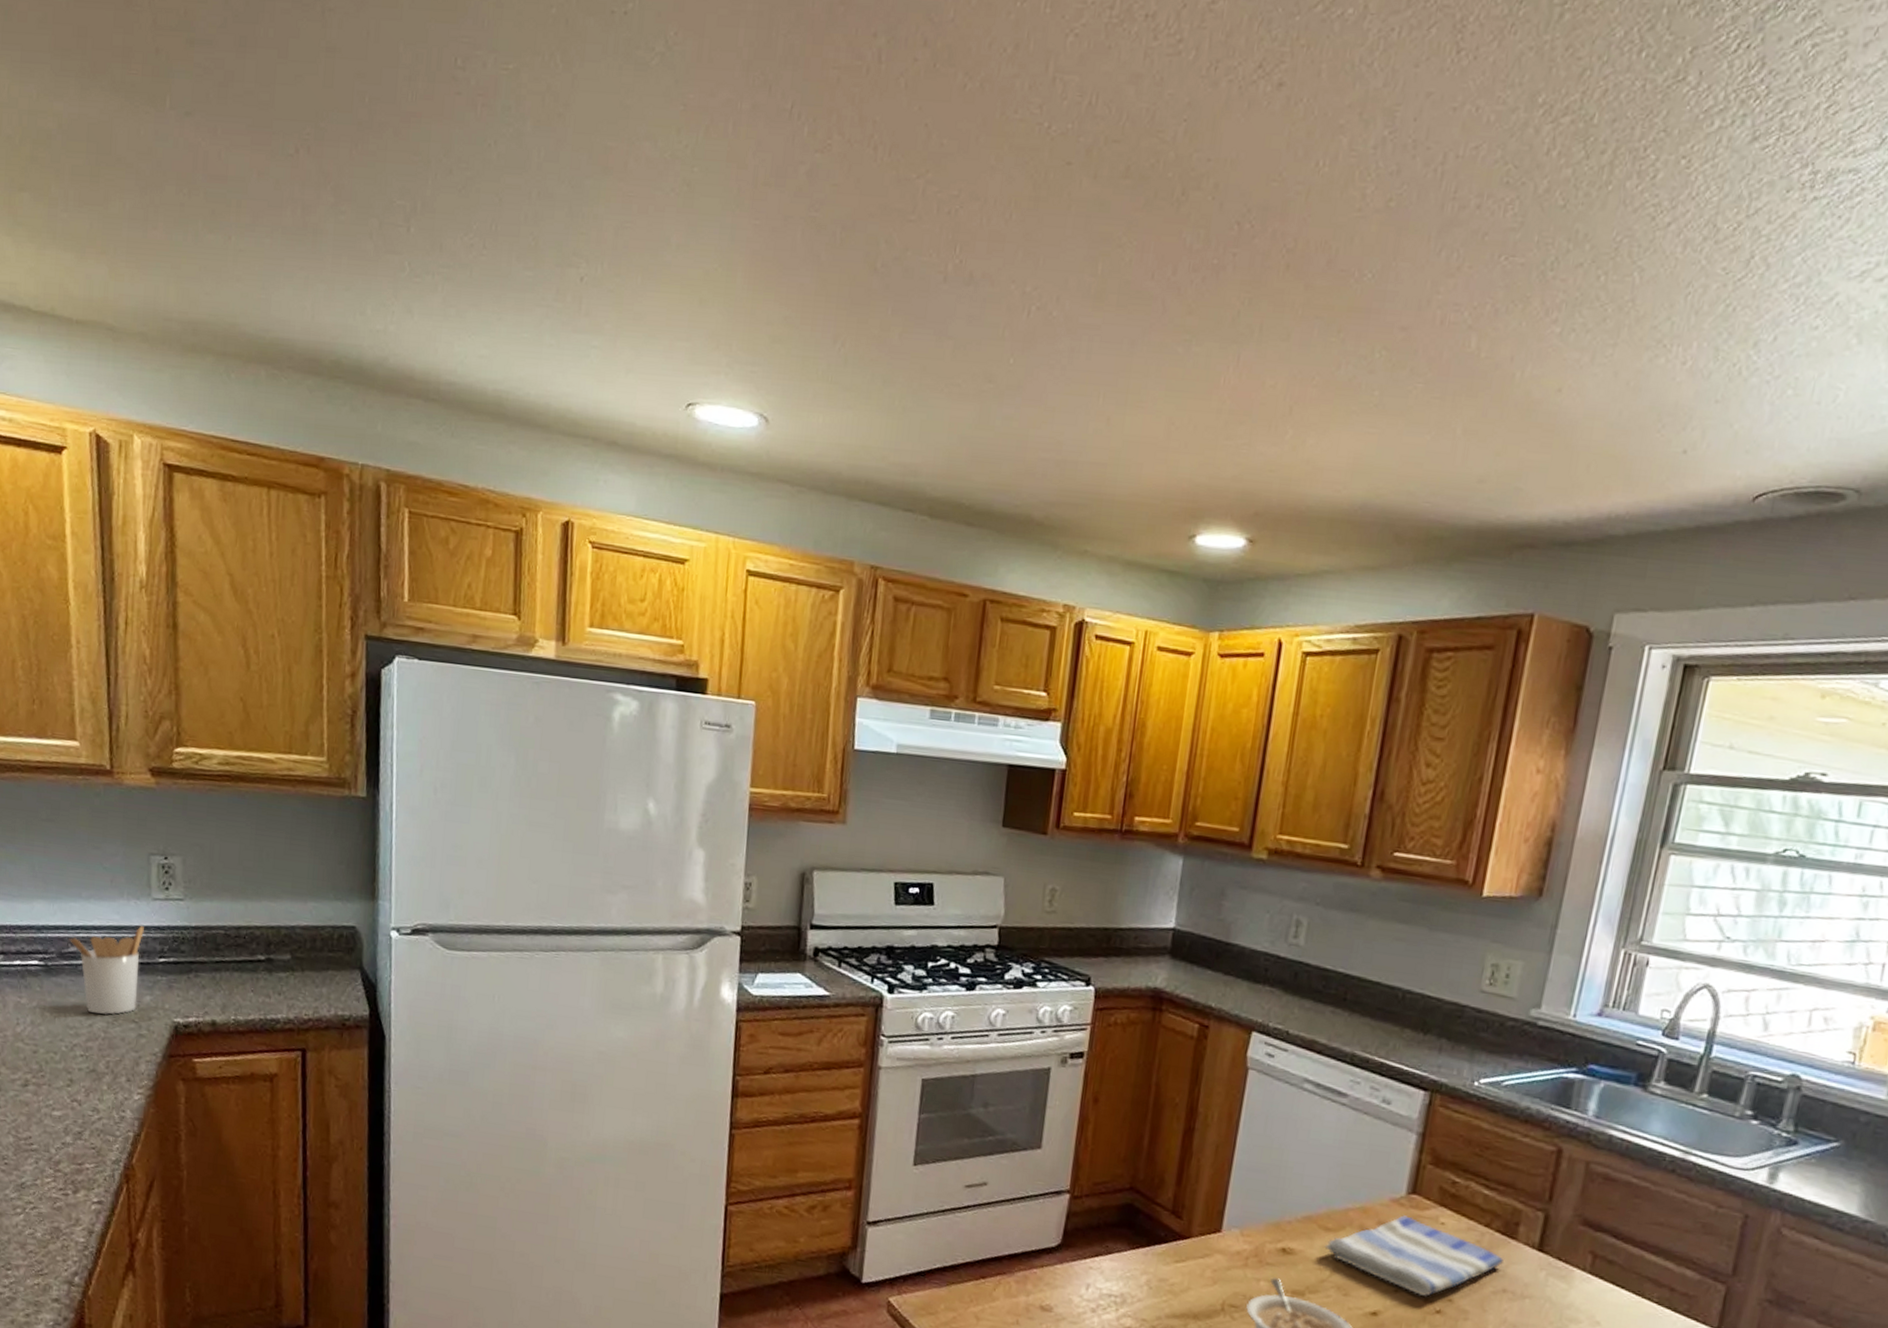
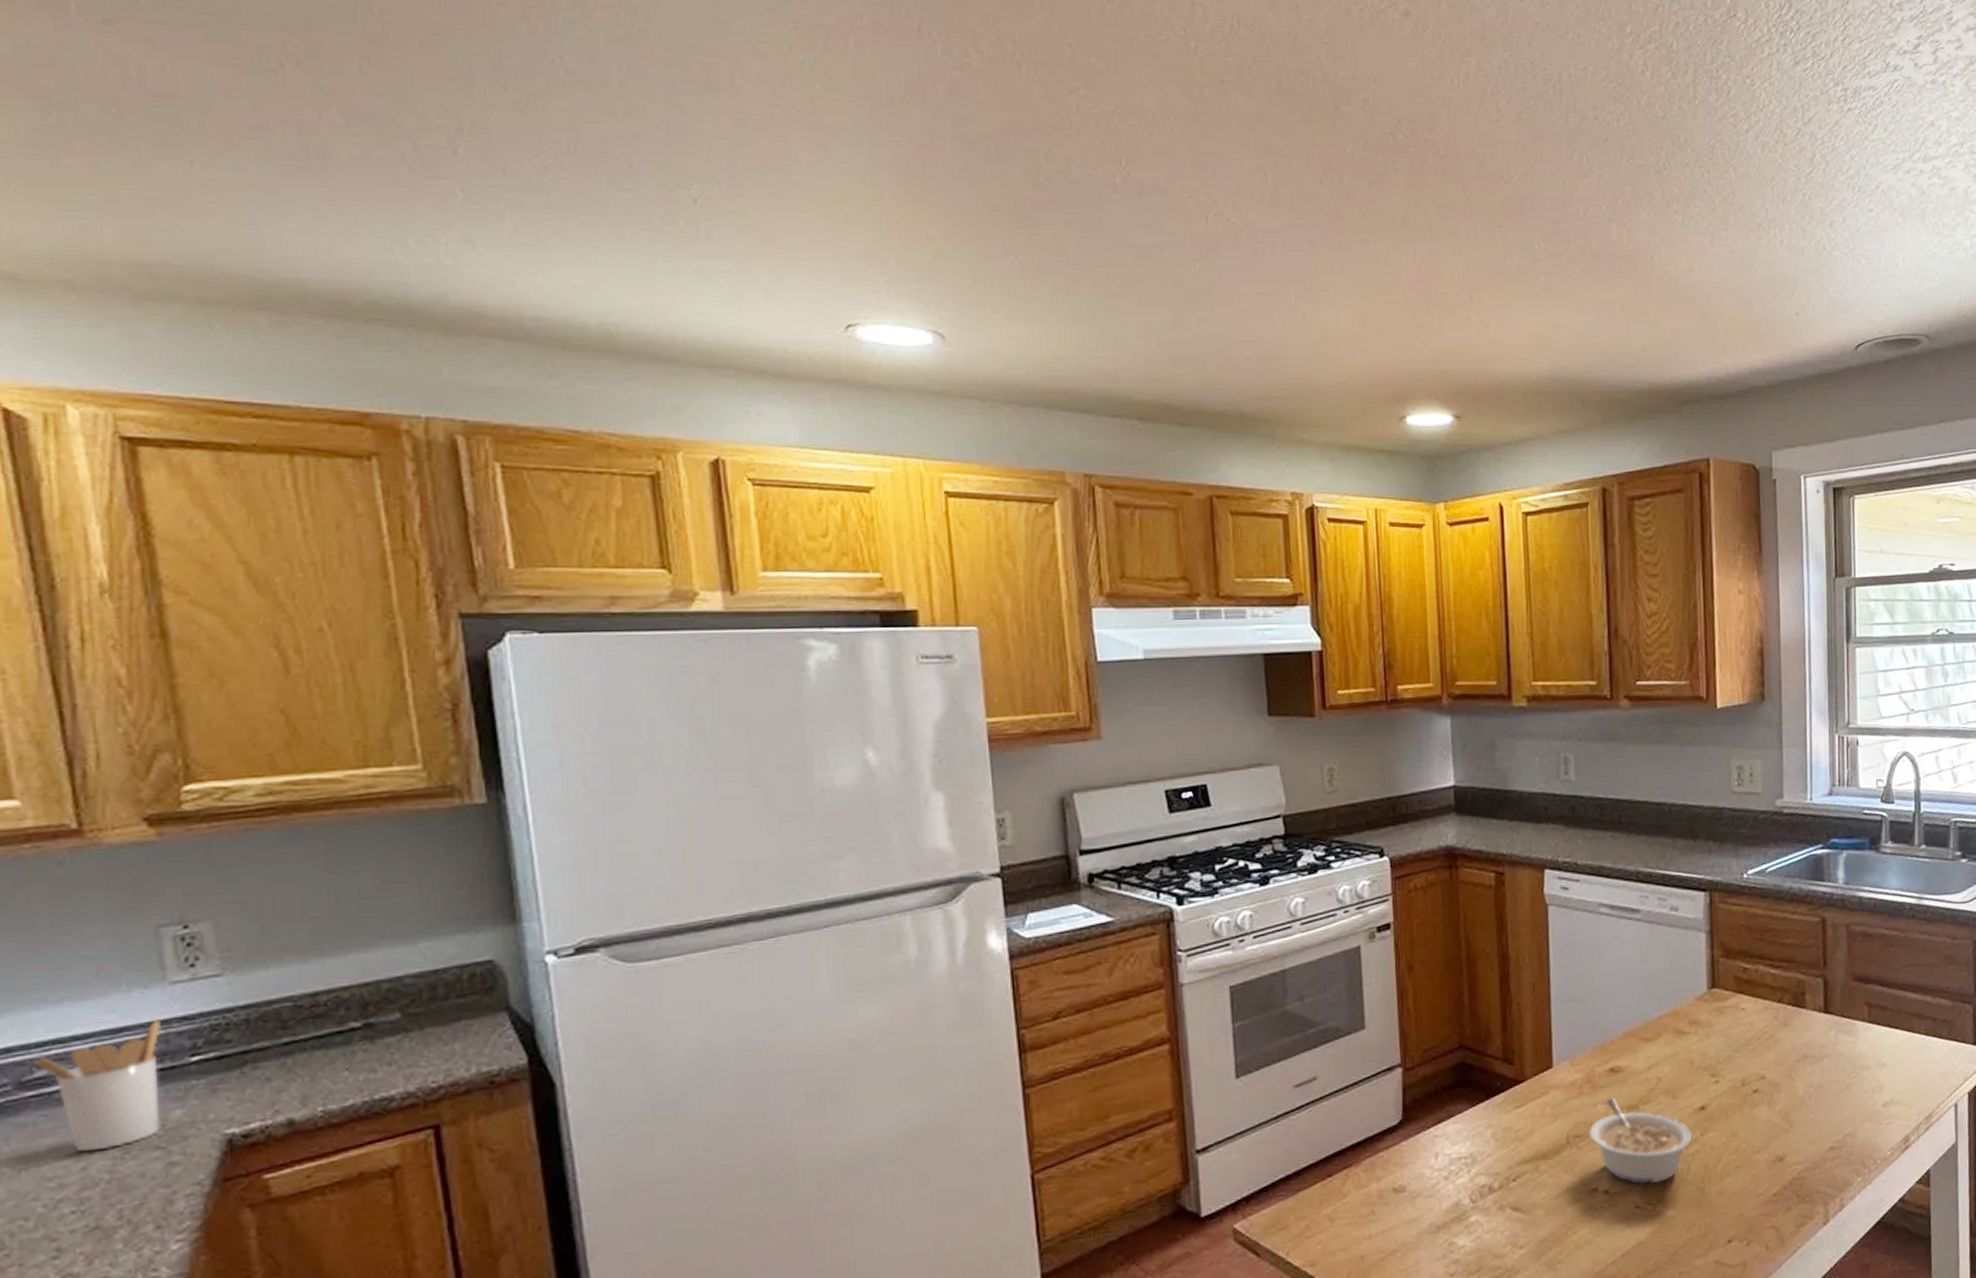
dish towel: present [1324,1215,1503,1297] -> none [1647,1009,1799,1081]

